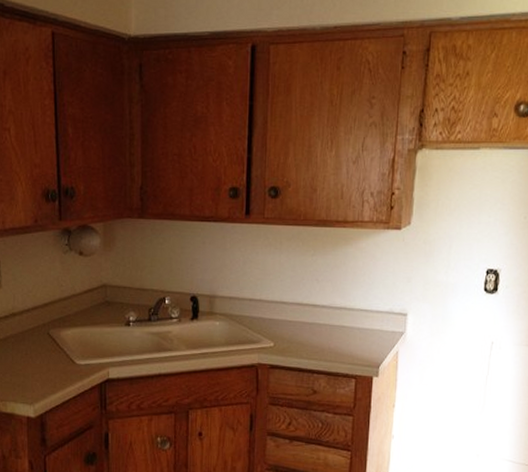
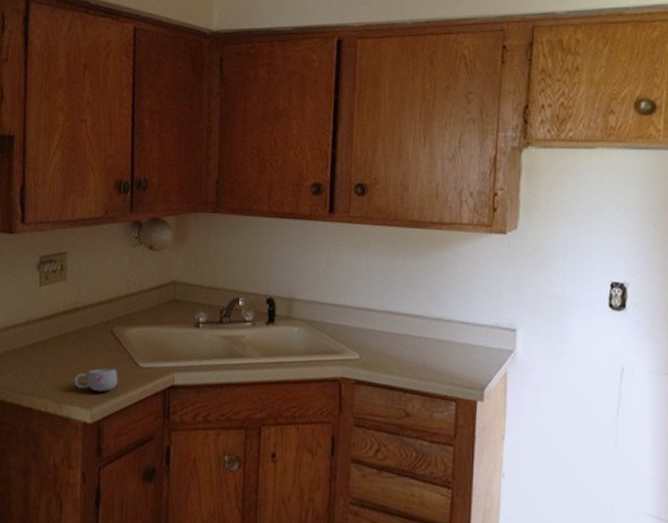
mug: none [15,367,57,388] -> present [74,368,118,391]

